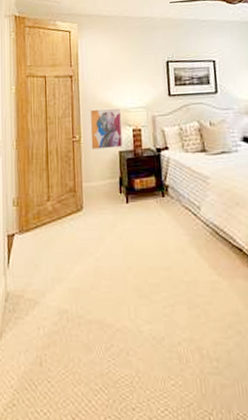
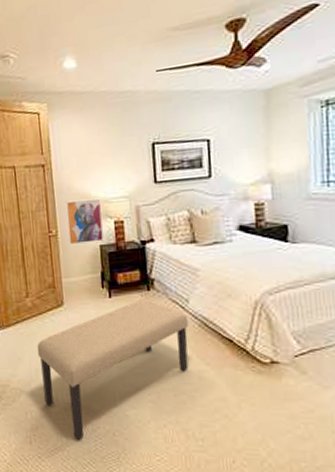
bench: none [54,205,202,360] -> present [37,299,189,440]

